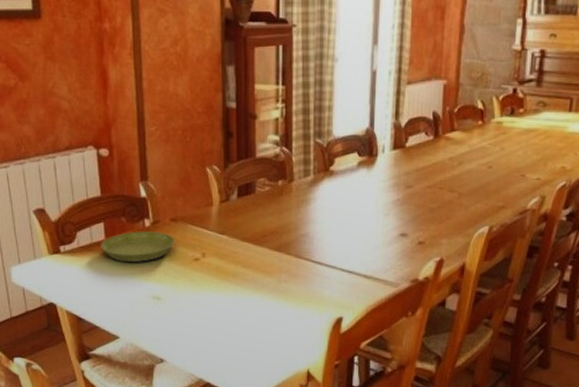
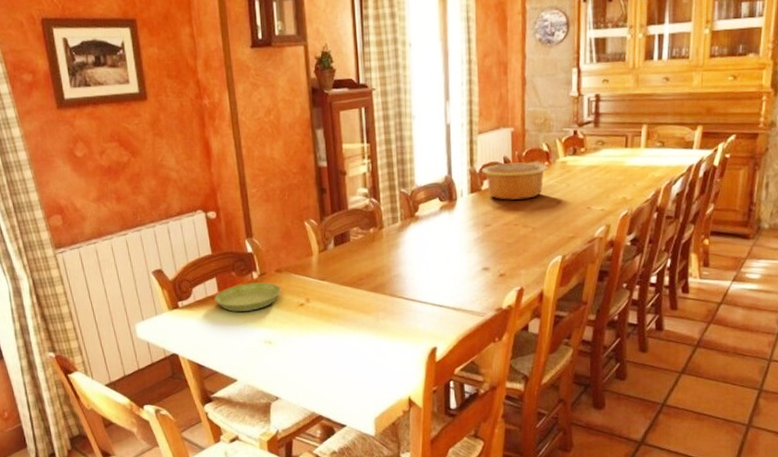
bowl: none [407,119,482,161] -> present [481,162,548,200]

